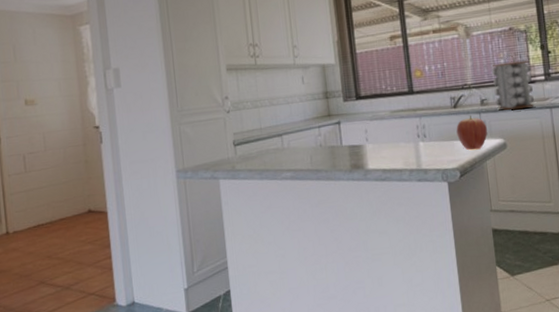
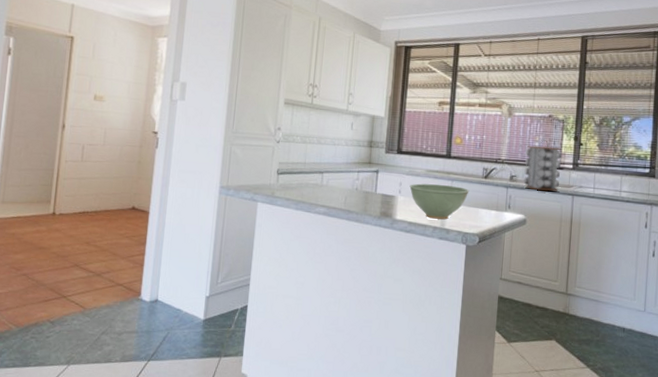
bowl: none [376,122,441,163] -> present [409,183,470,221]
fruit: present [456,115,487,150] -> none [482,188,511,221]

